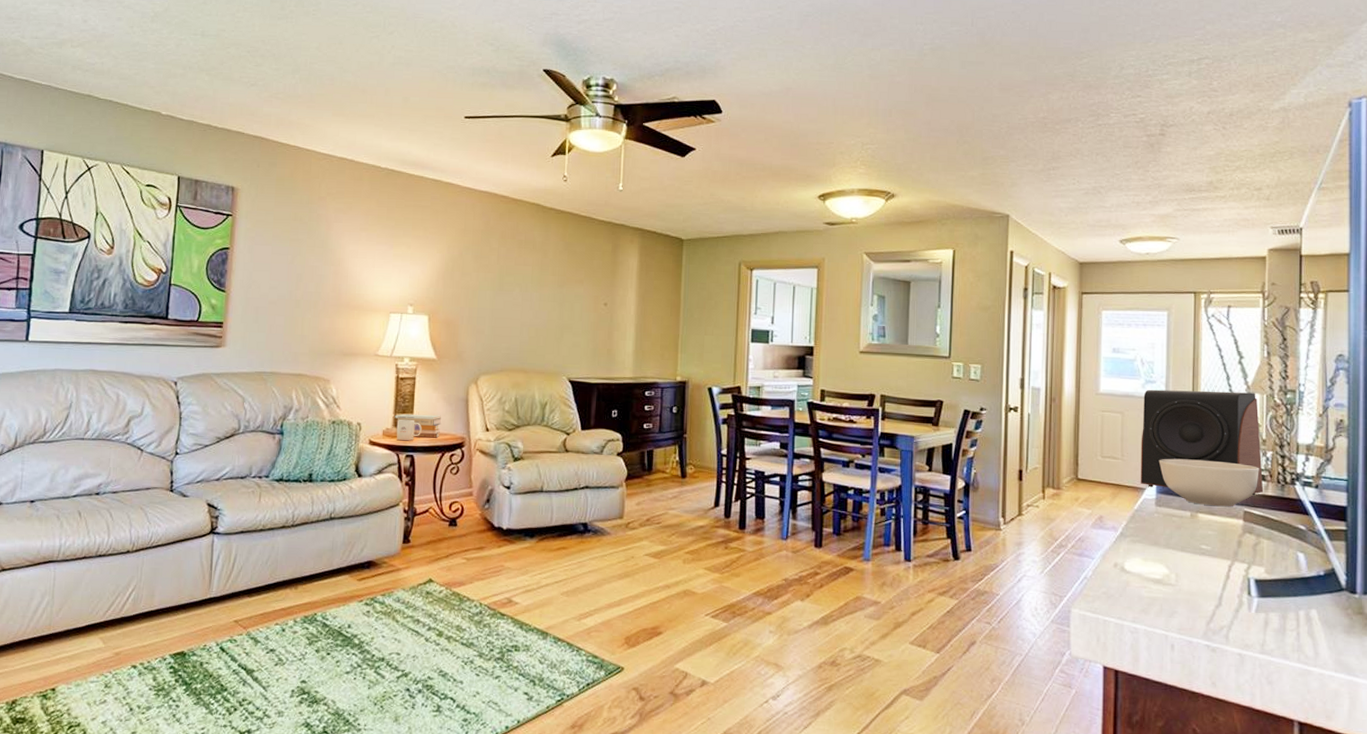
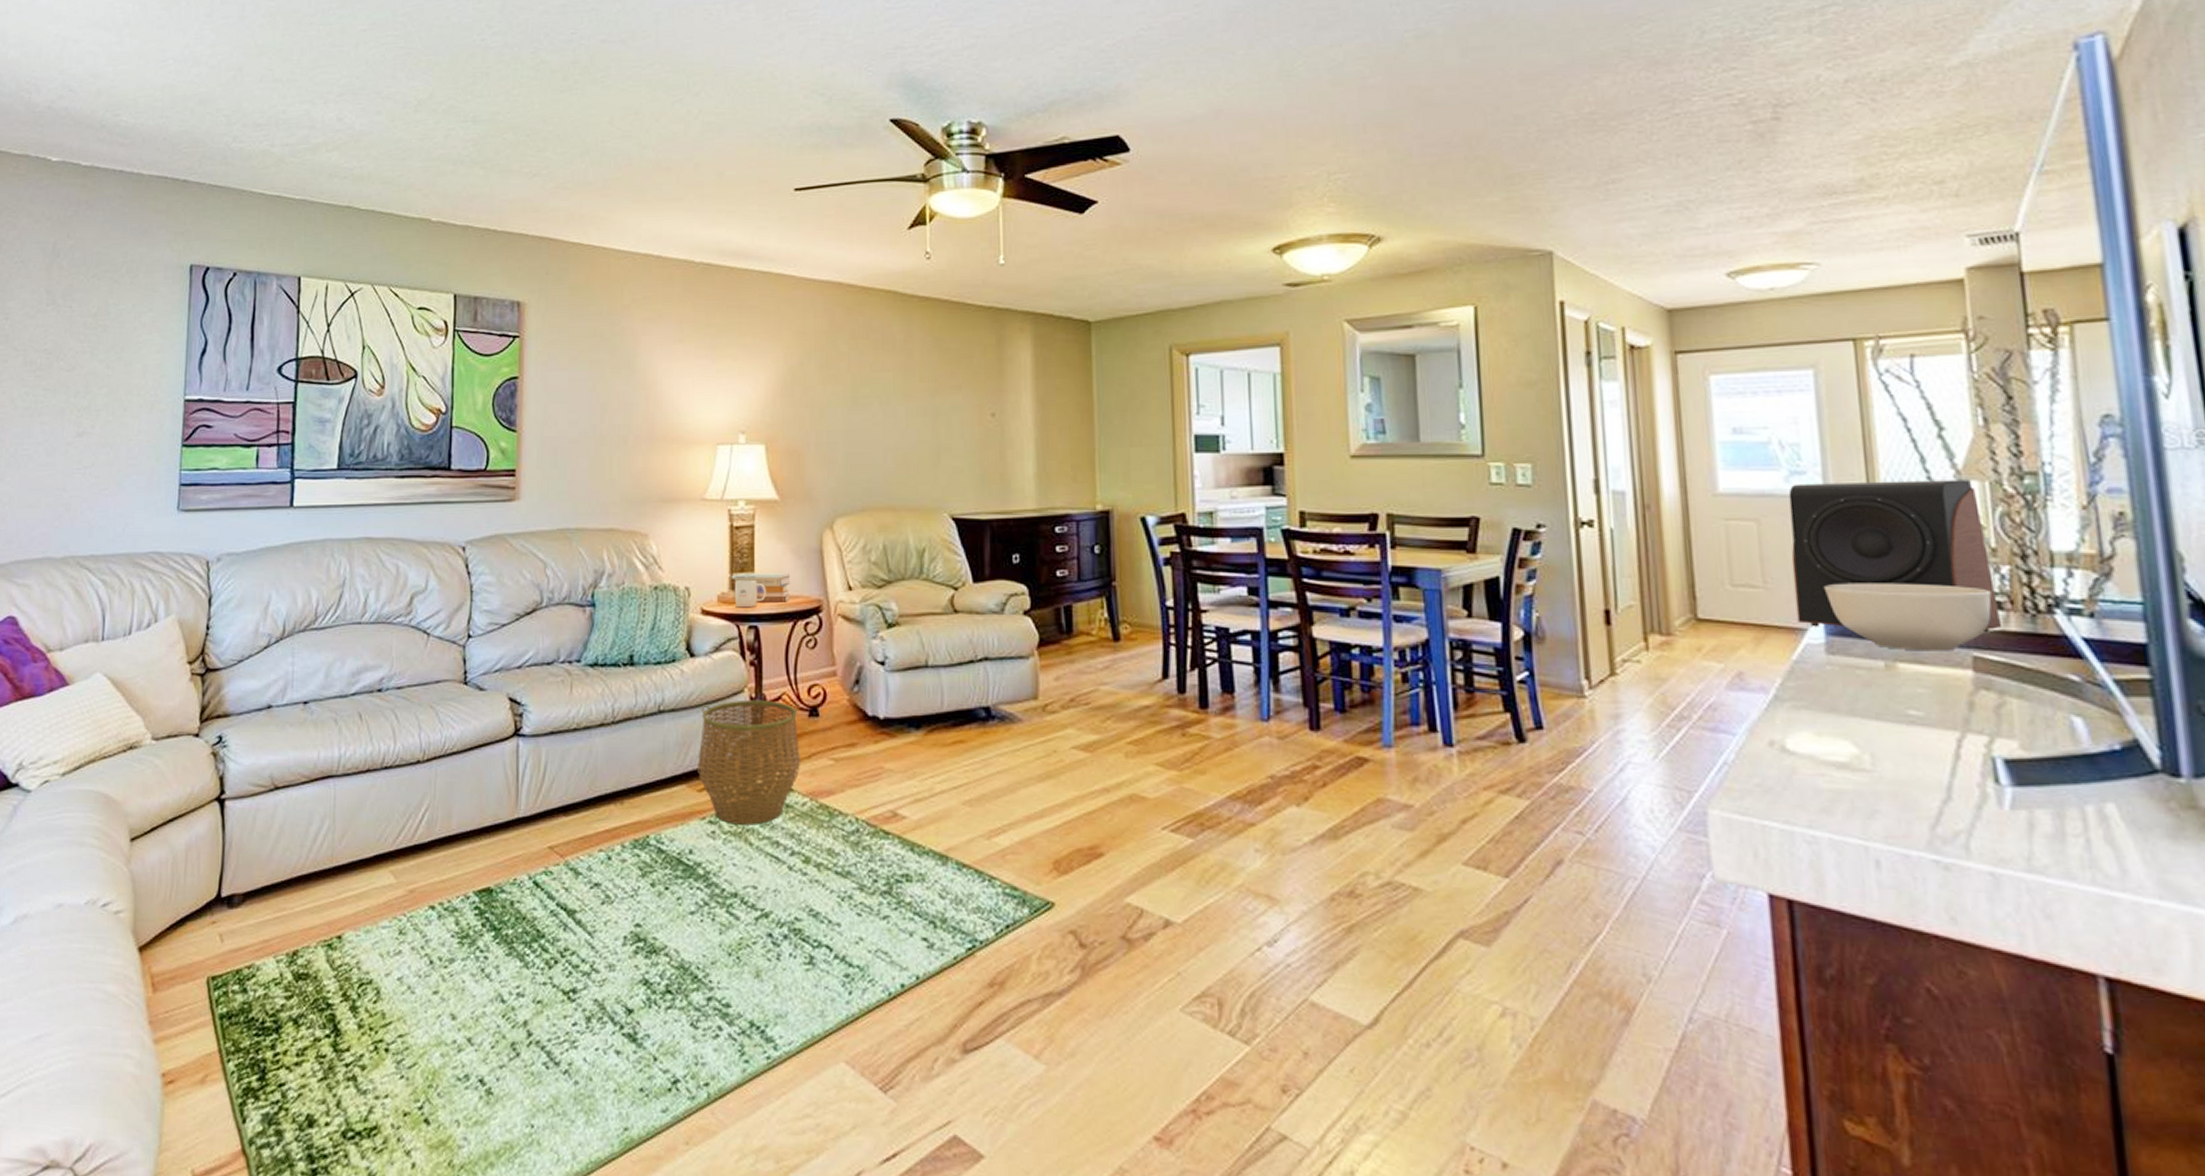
basket: none [359,511,441,607] -> present [698,699,802,825]

